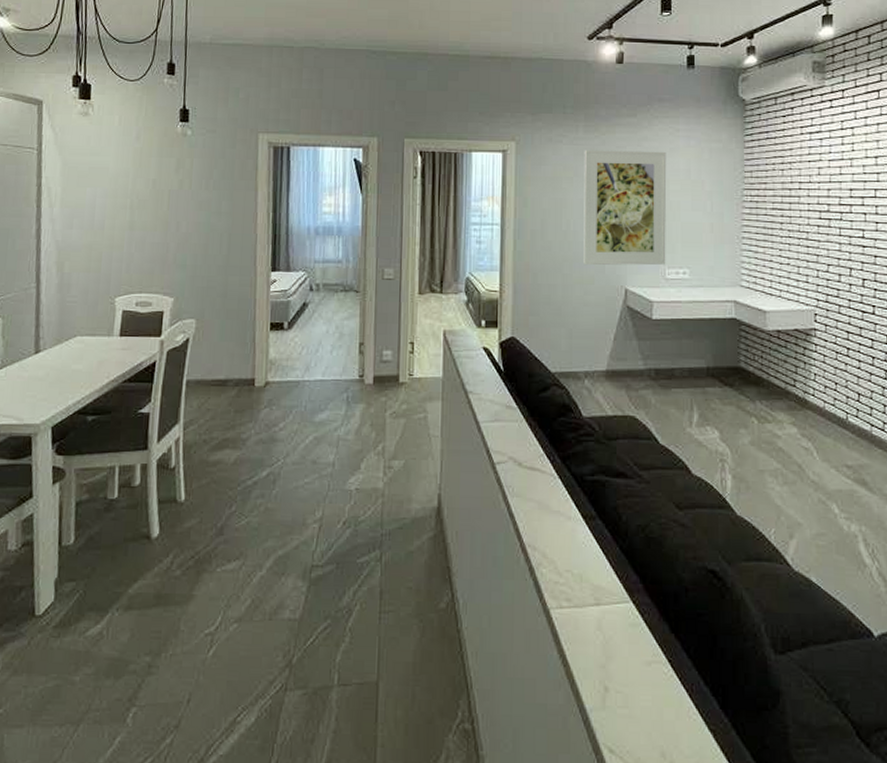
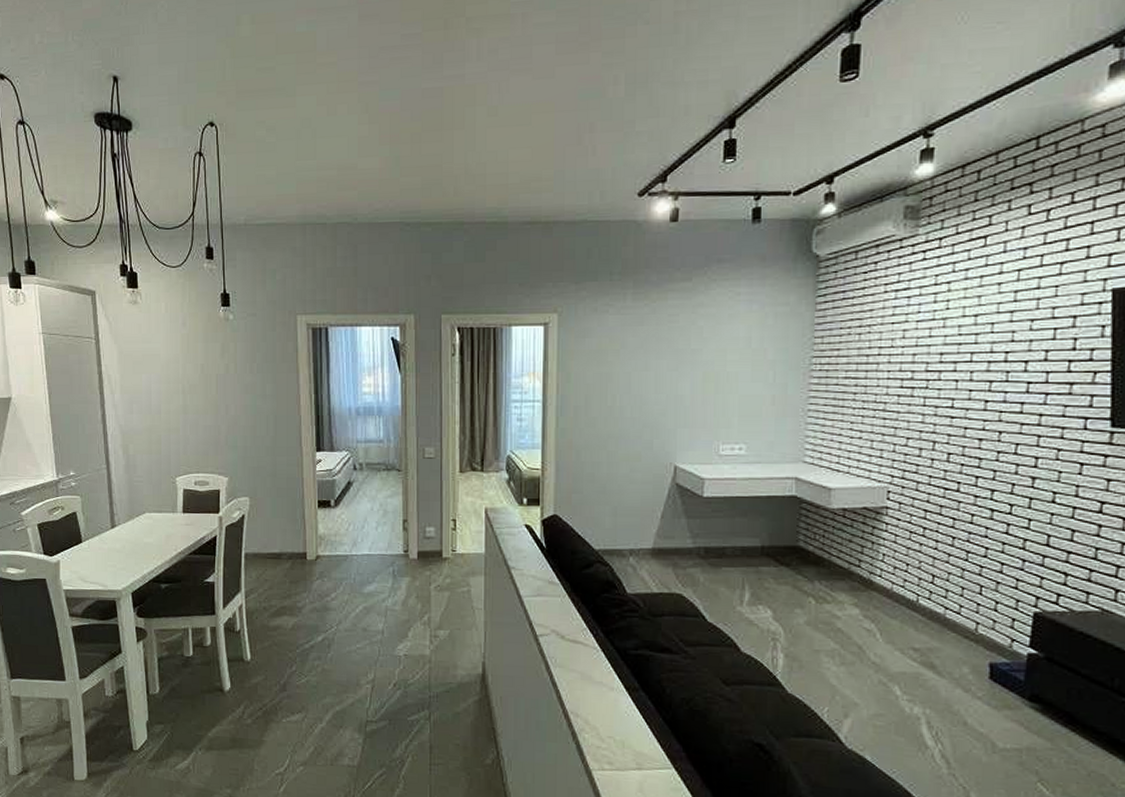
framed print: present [584,150,667,266] -> none [630,318,725,442]

